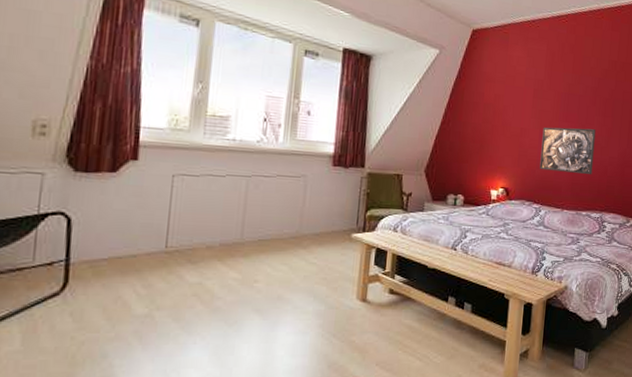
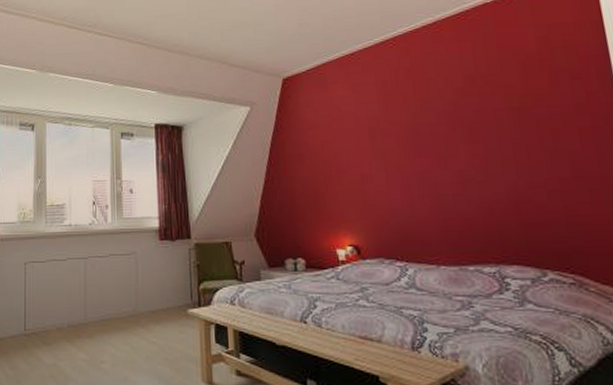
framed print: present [539,127,596,175] -> none [389,161,472,220]

